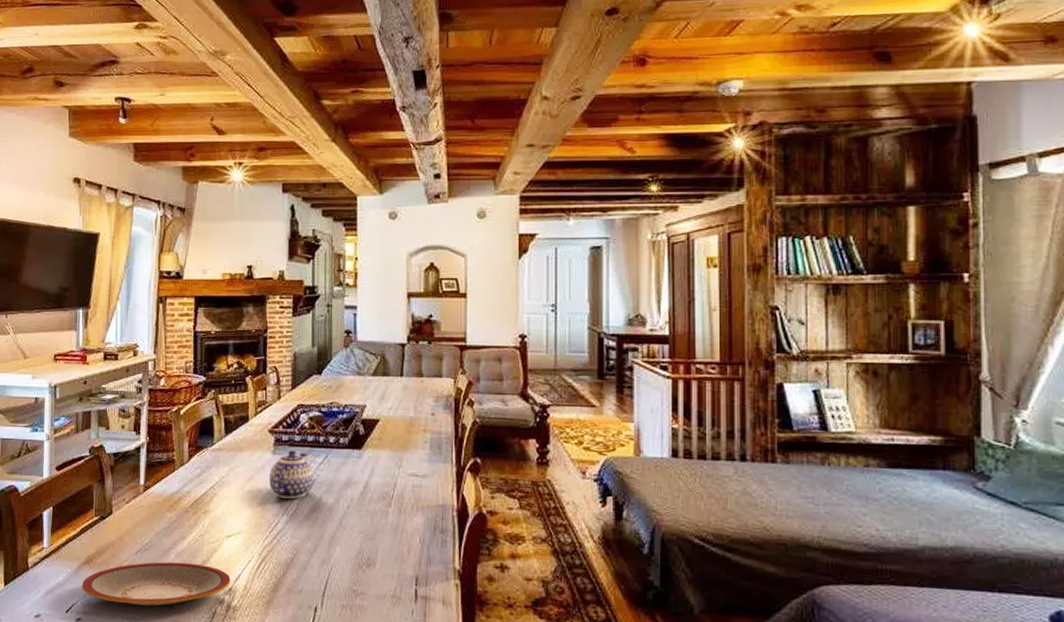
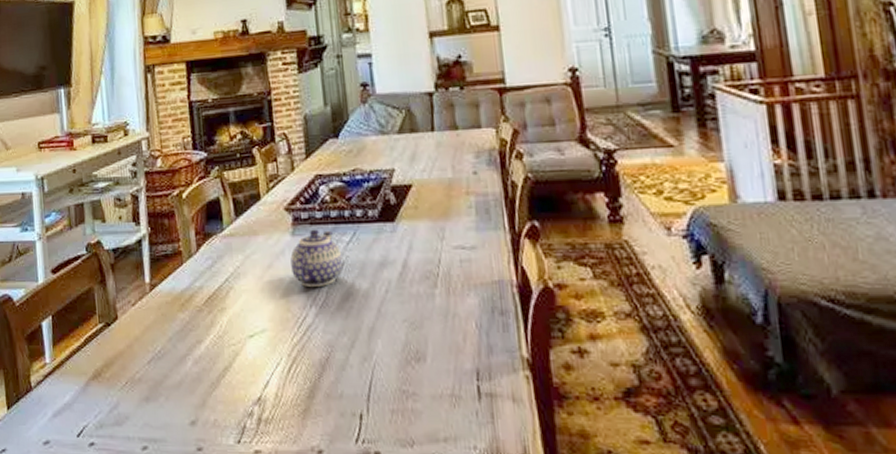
plate: present [82,562,231,606] -> none [92,370,259,424]

